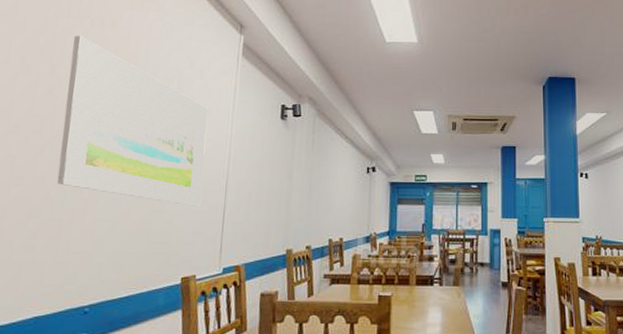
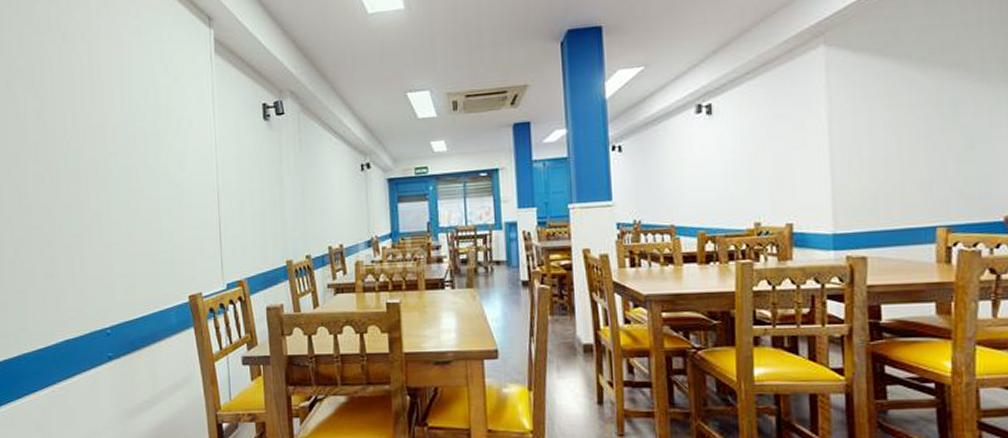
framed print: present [56,36,208,207] -> none [50,53,196,223]

